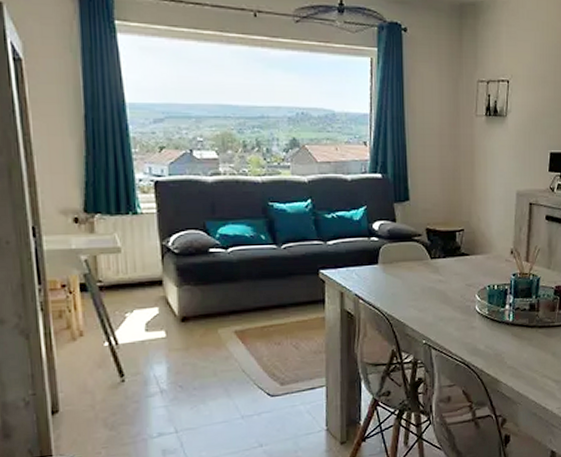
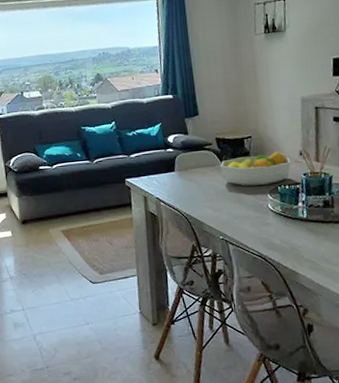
fruit bowl: none [428,247,502,285] -> present [220,150,291,186]

